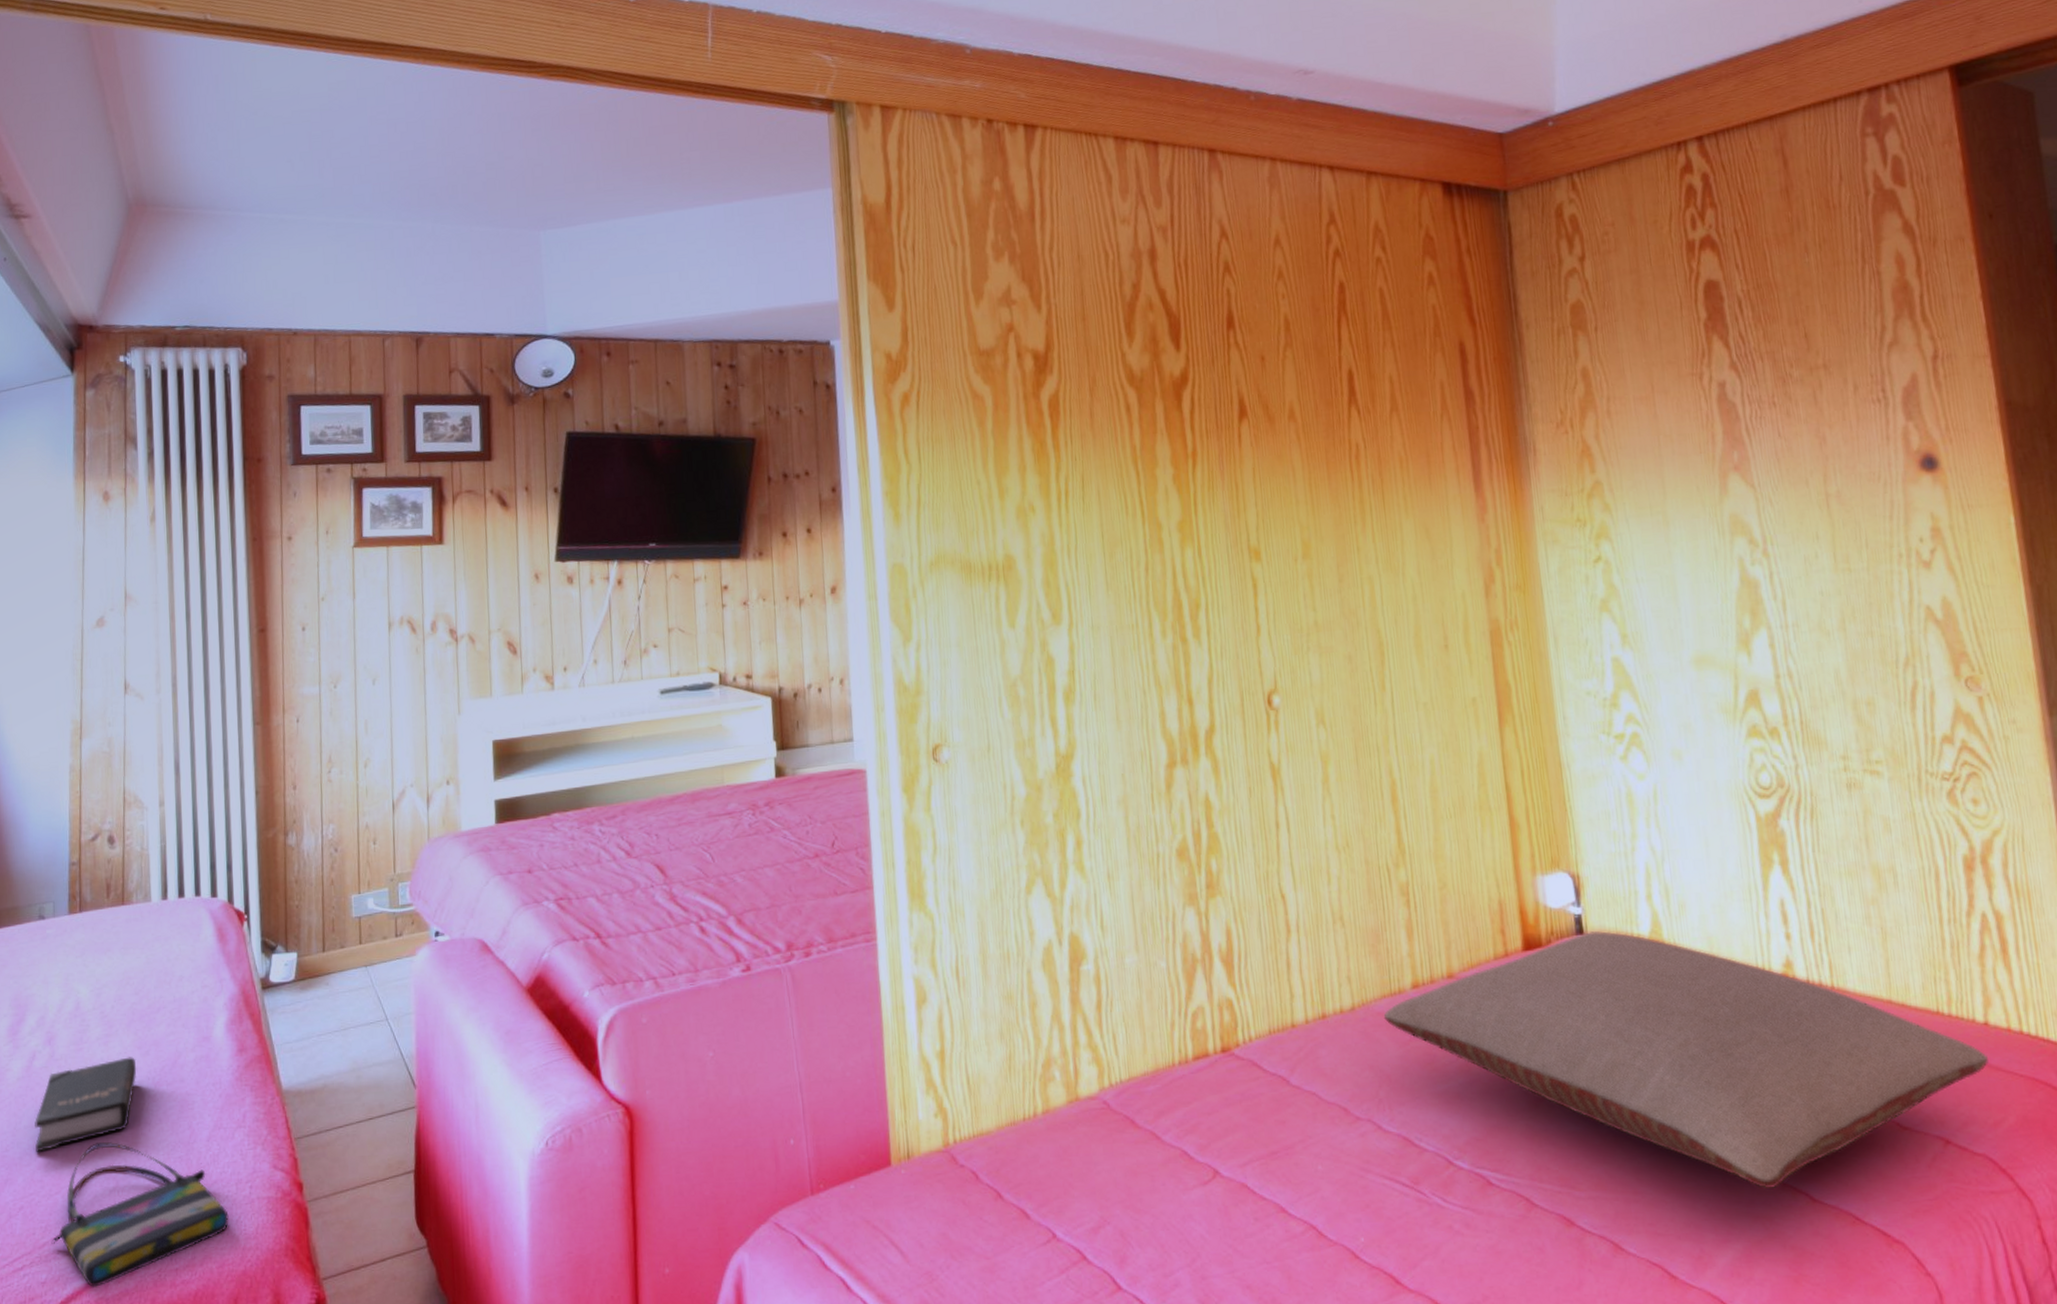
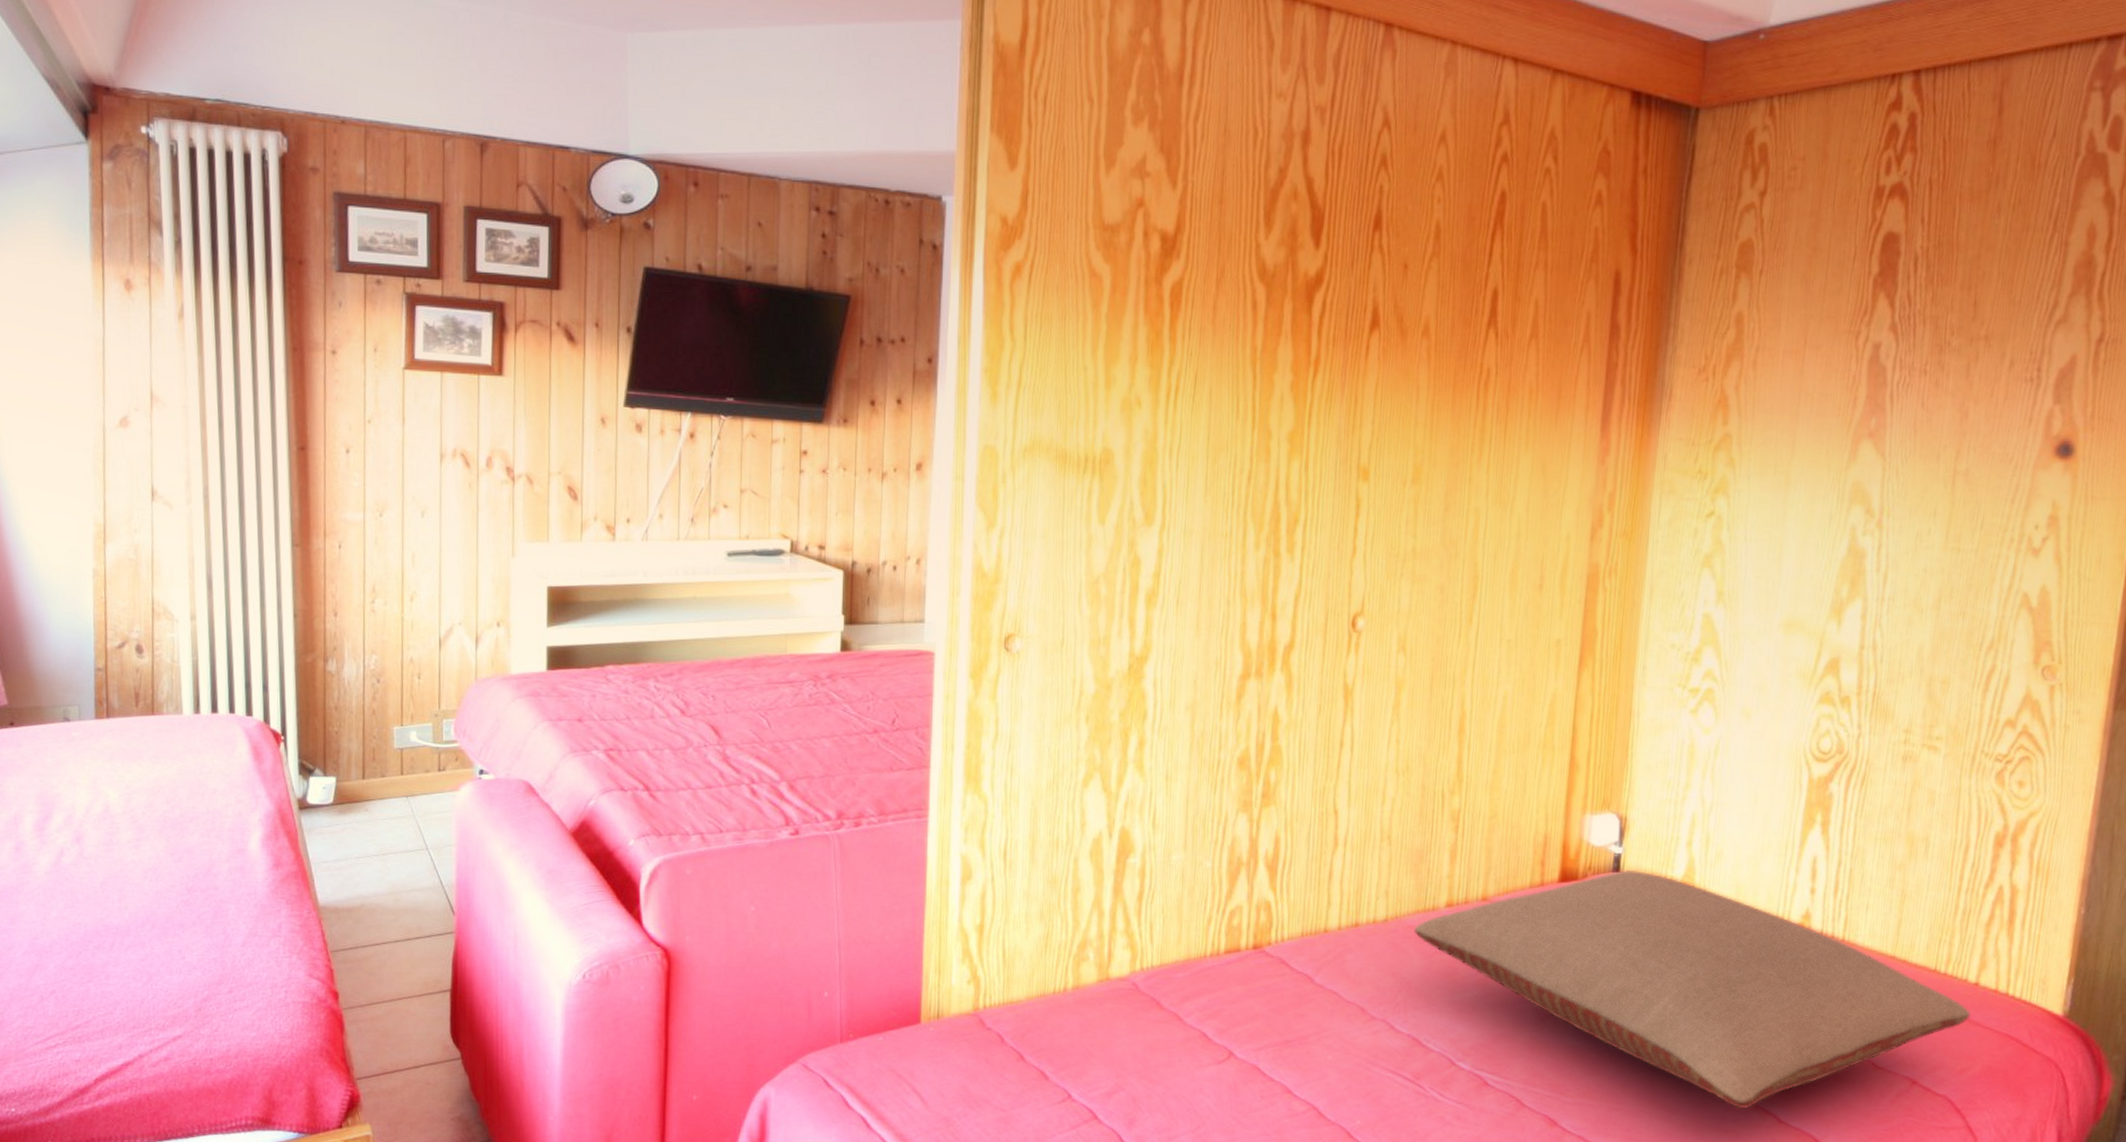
hardback book: present [35,1057,137,1152] -> none [64,861,169,942]
tote bag: present [51,1142,229,1287] -> none [84,939,264,1069]

